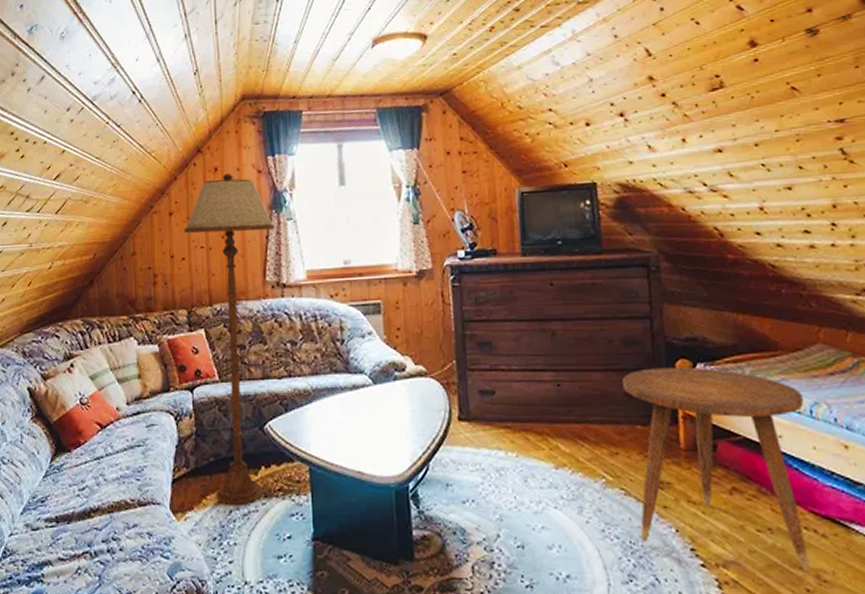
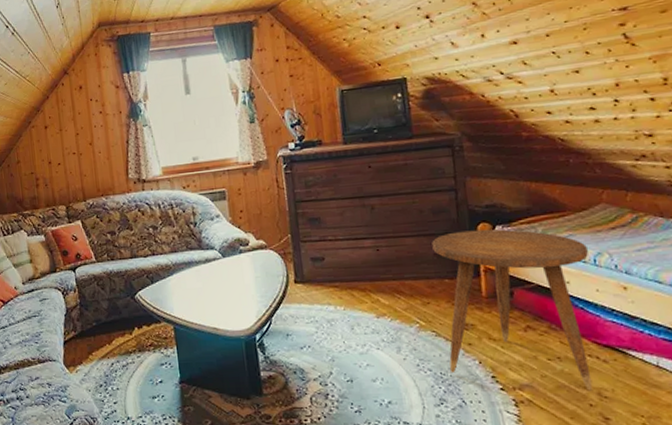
floor lamp: present [183,174,275,504] -> none [57,90,138,359]

